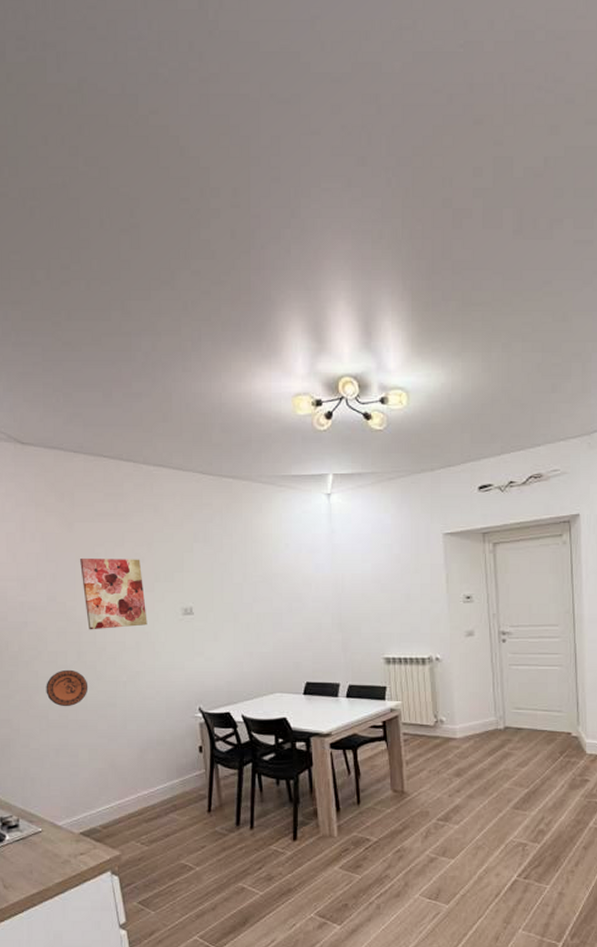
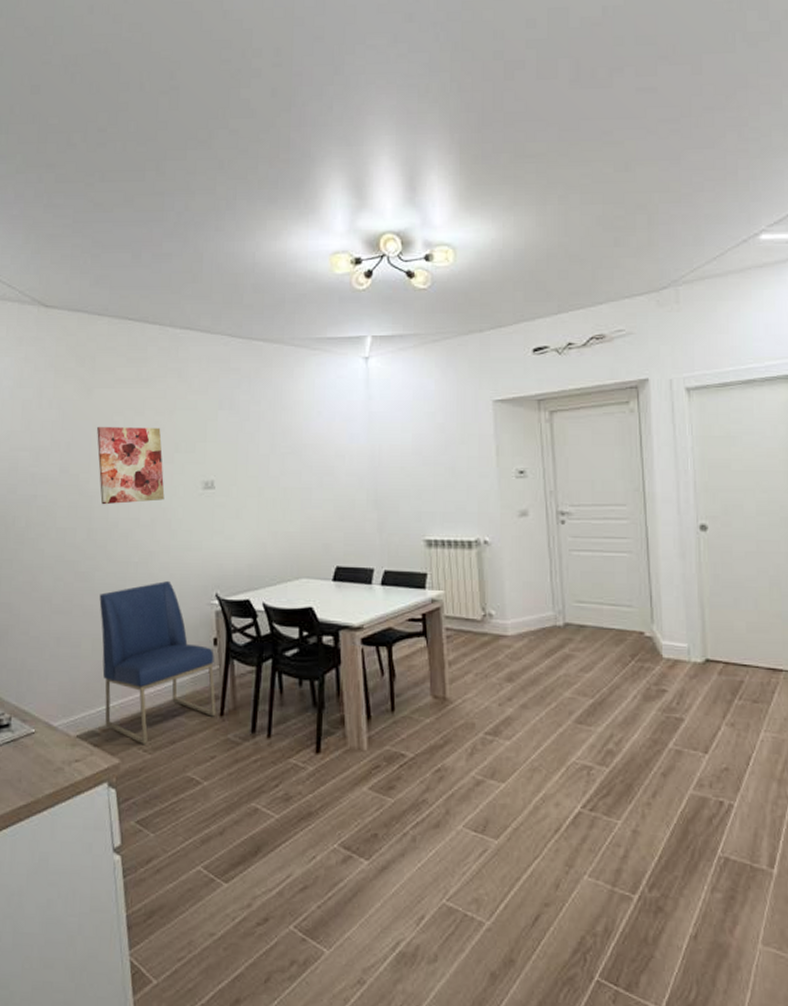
decorative plate: present [46,669,89,707] -> none [51,548,97,590]
chair: none [93,697,204,839] -> present [99,580,216,745]

